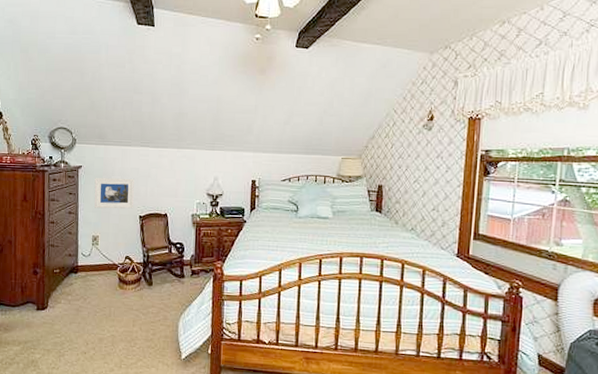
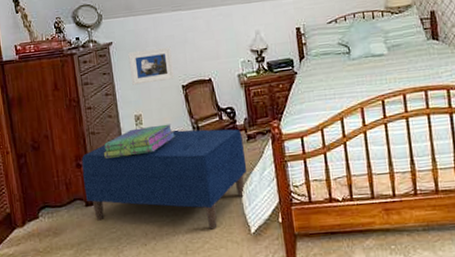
bench: none [37,256,187,350] -> present [82,128,247,230]
stack of books: none [60,247,126,272] -> present [104,124,175,159]

